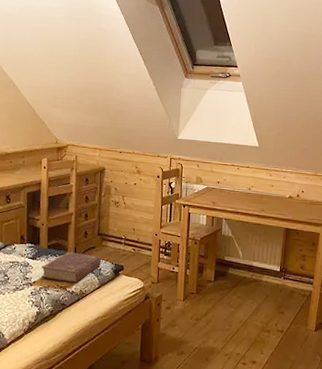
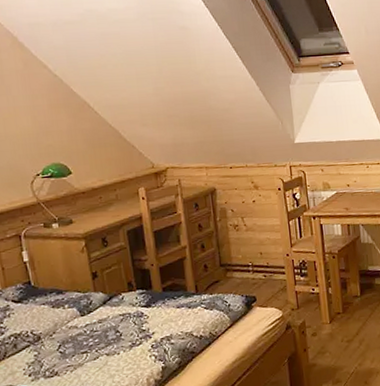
book: present [41,252,101,283] -> none [159,290,229,327]

